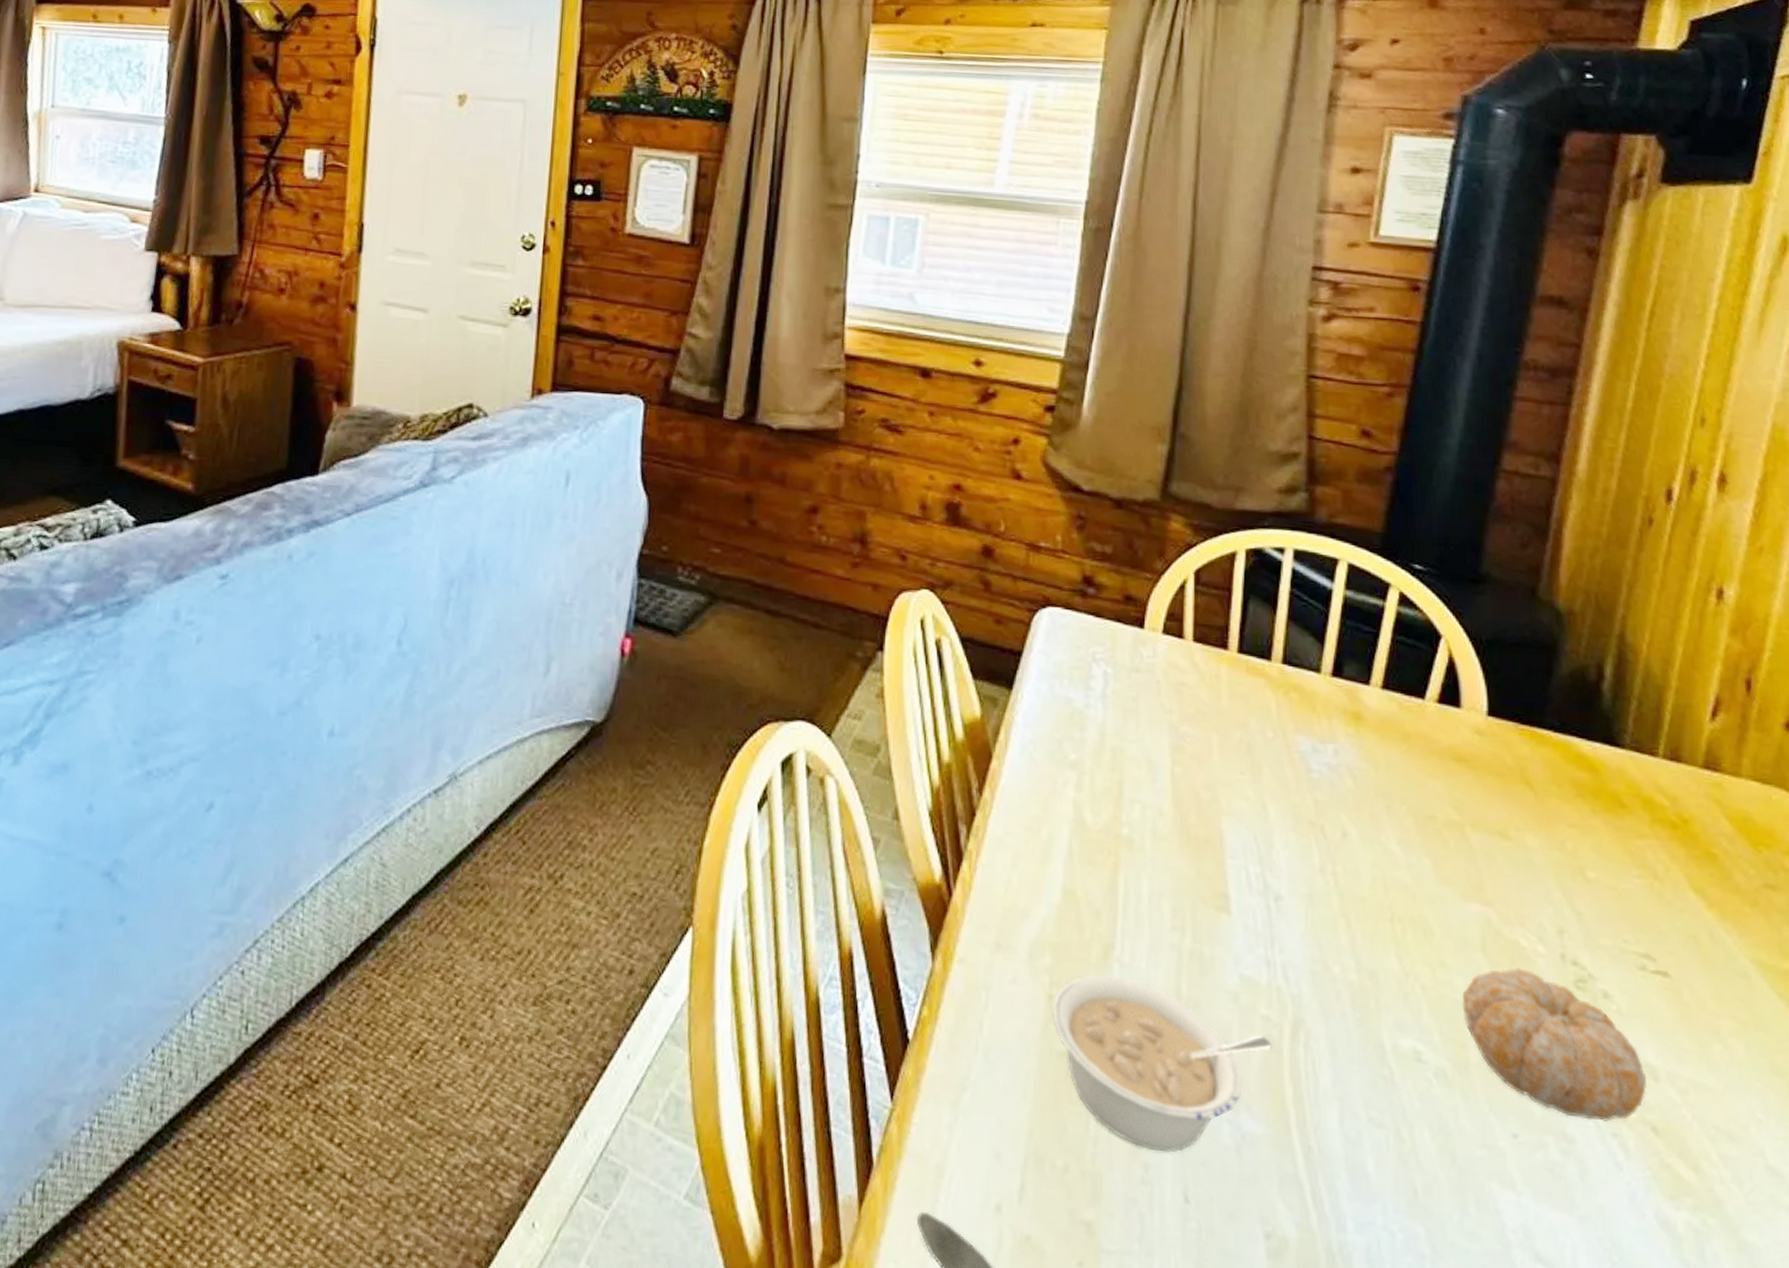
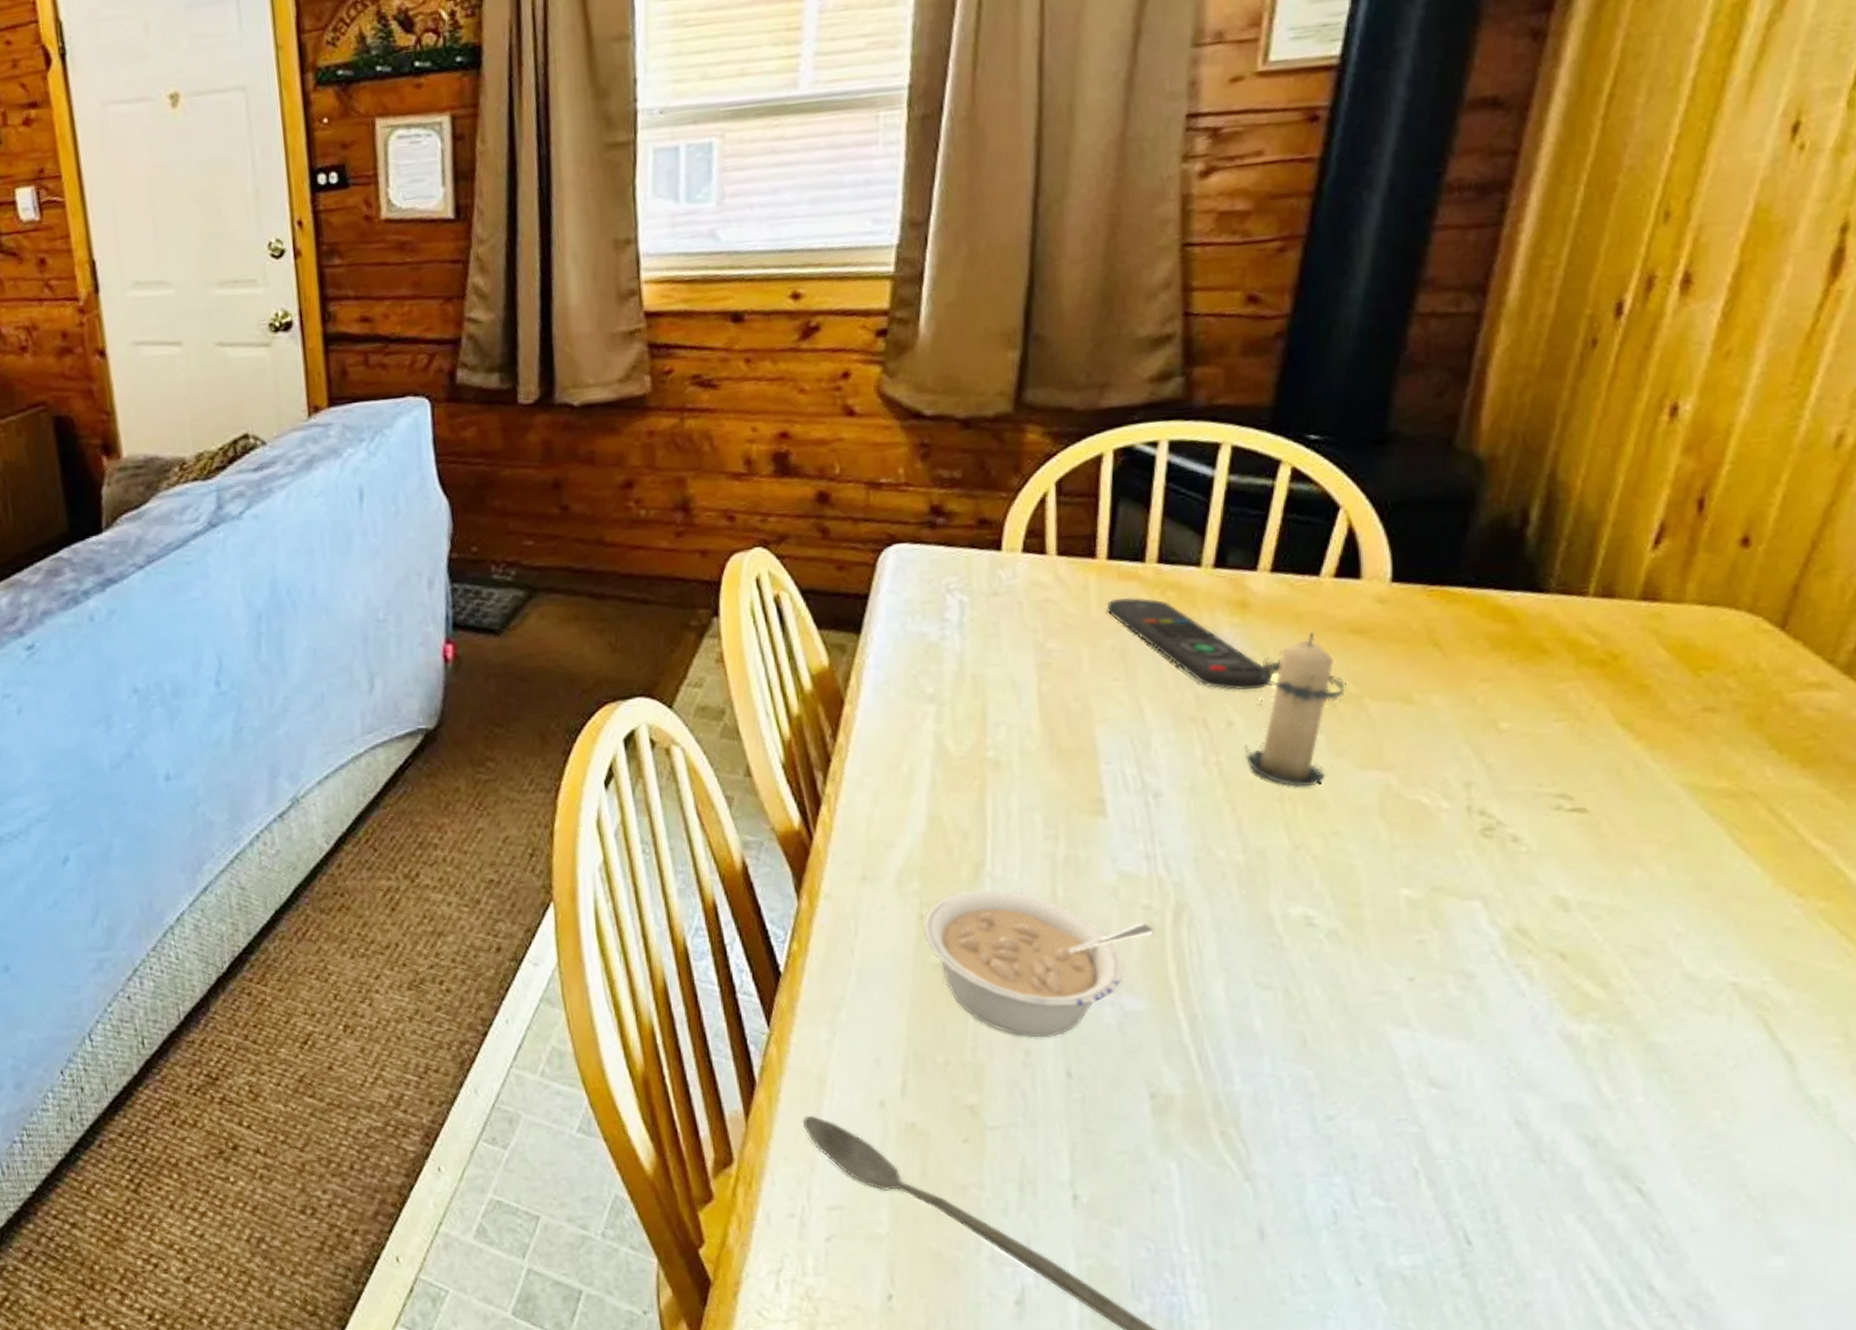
remote control: none [1236,691,1383,803] -> present [1106,598,1272,690]
candle: none [1358,753,1450,911] -> present [1244,632,1347,788]
fruit: present [1462,968,1647,1122] -> none [1357,826,1555,956]

